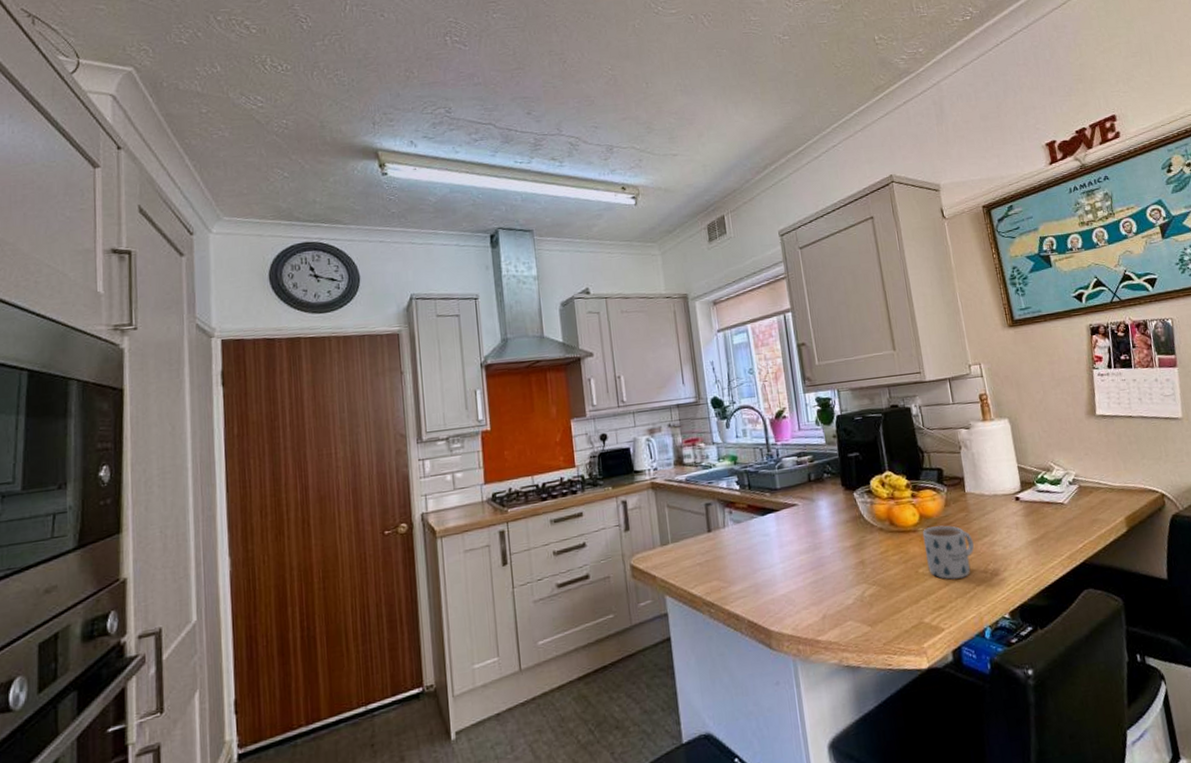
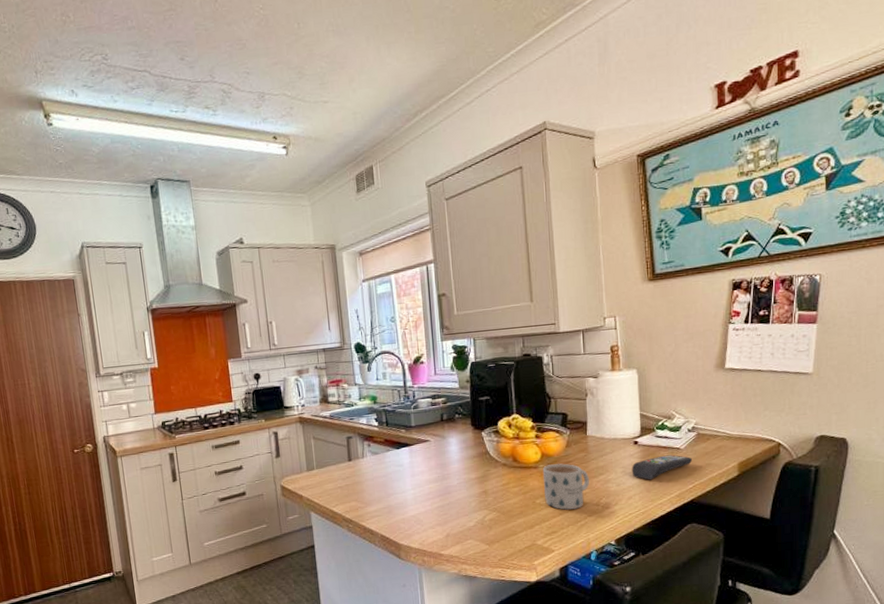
remote control: none [1016,510,1079,541] -> present [631,454,693,480]

